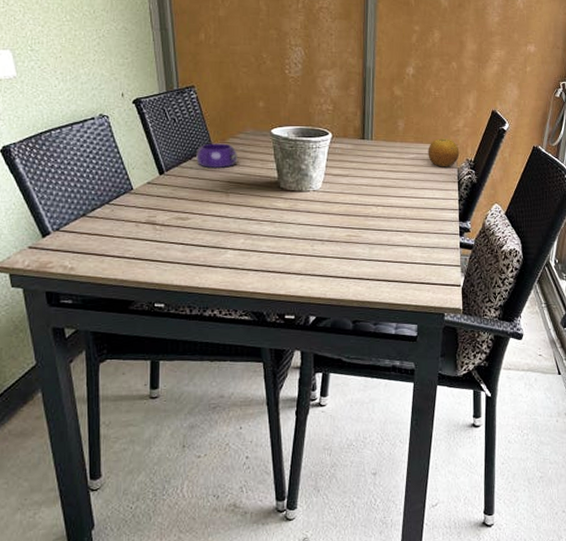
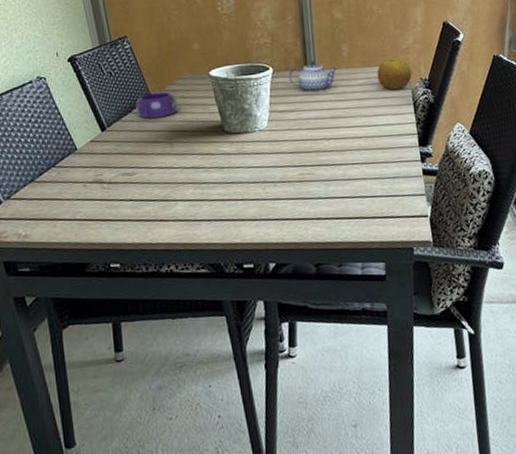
teapot: none [346,131,393,162] -> present [288,60,338,94]

